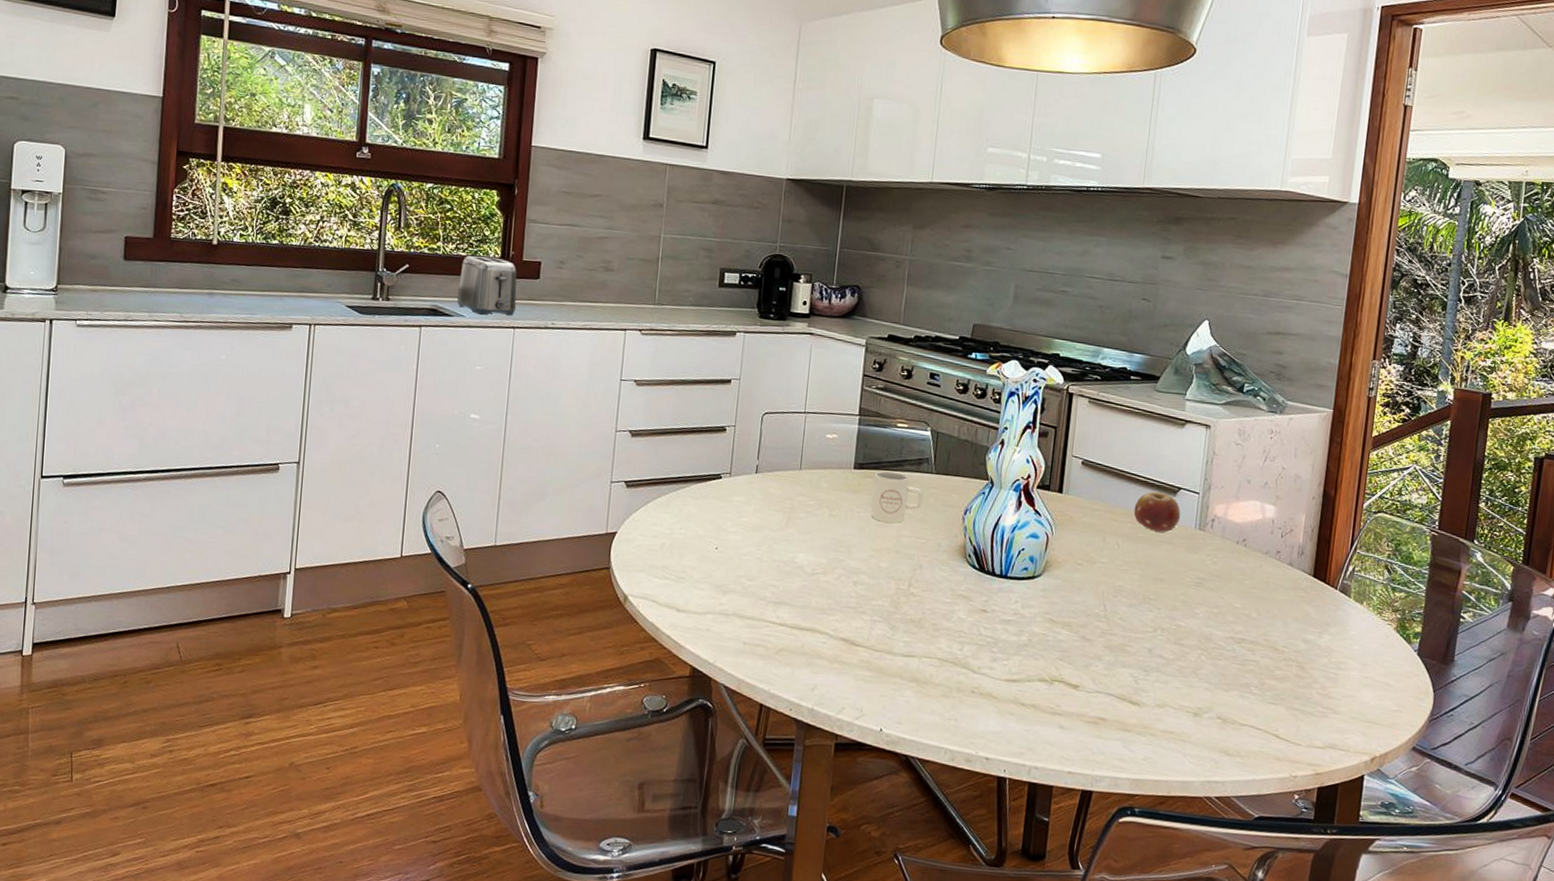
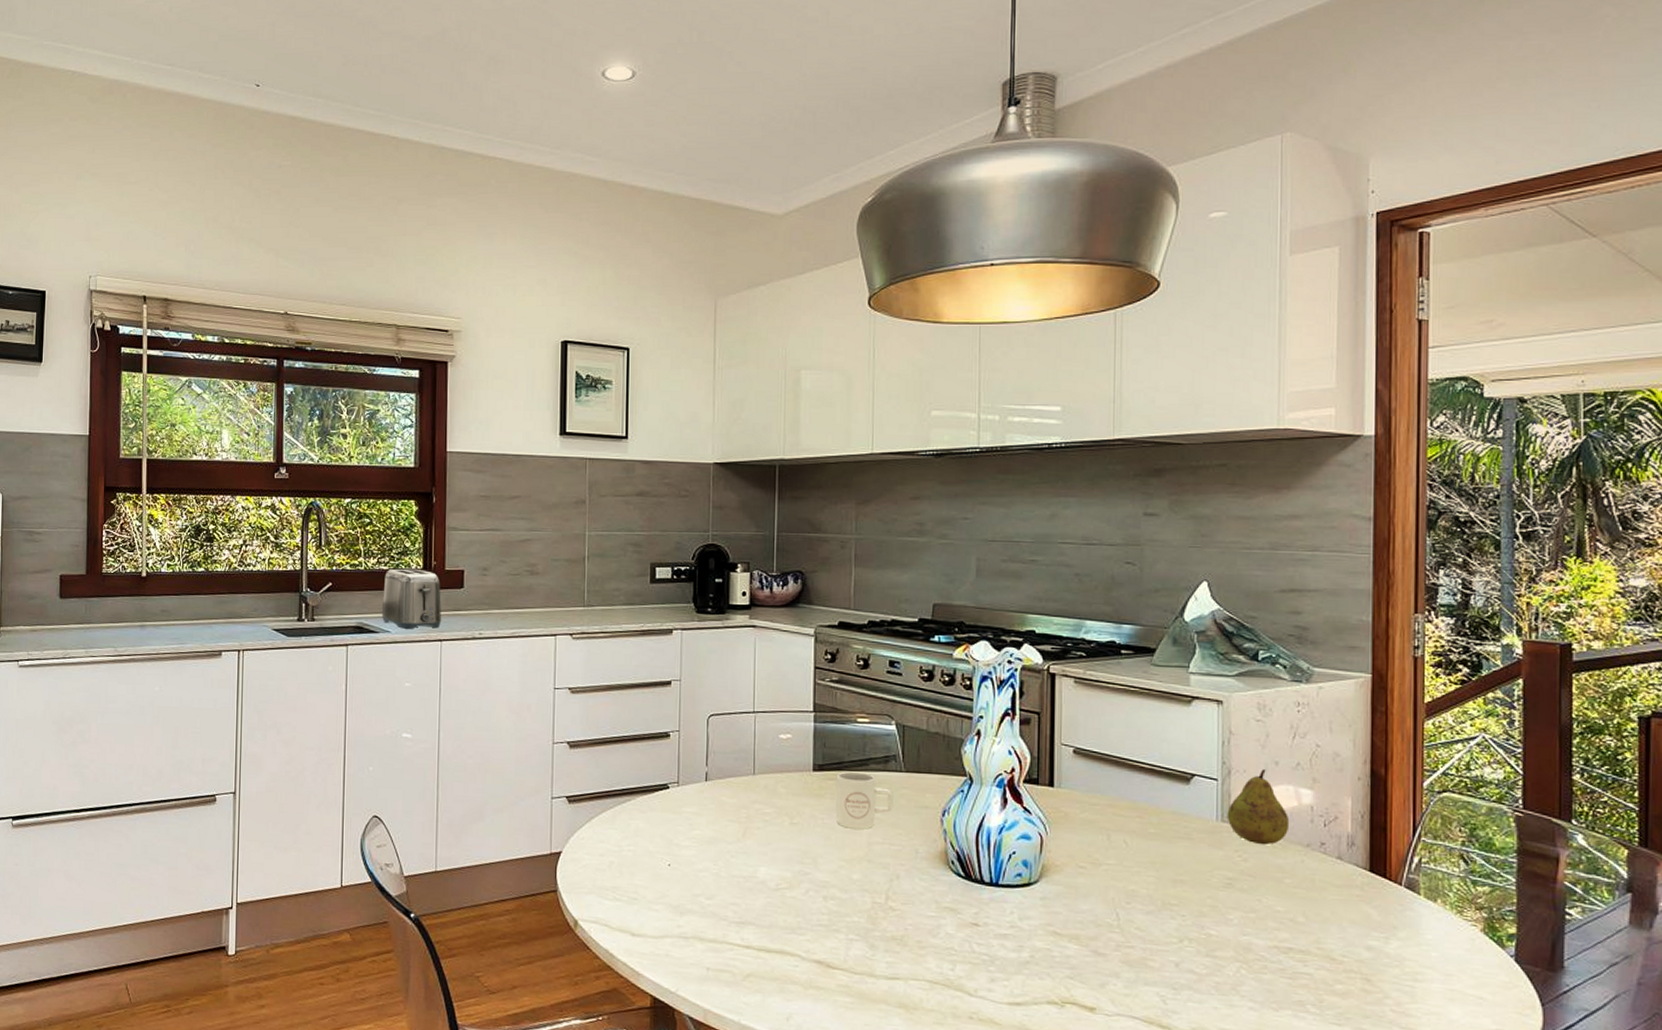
fruit: present [1133,491,1181,532] -> none [1140,780,1198,826]
fruit: none [1203,486,1254,551] -> present [1227,769,1290,845]

